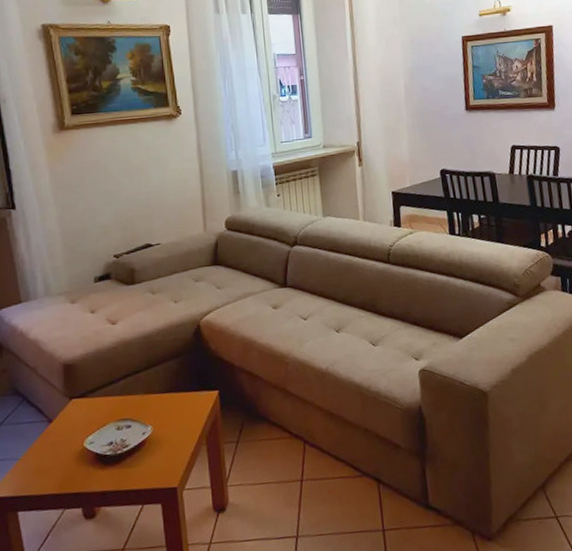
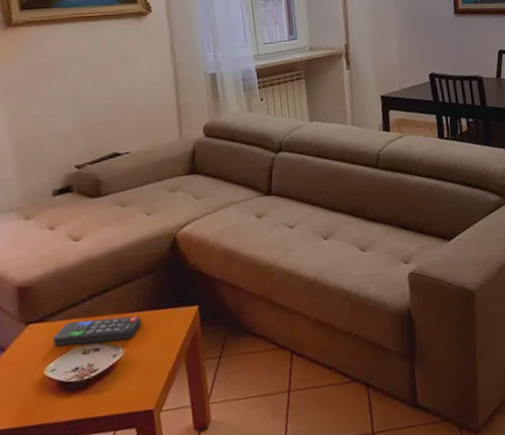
remote control: none [92,396,168,421] -> present [53,315,142,347]

